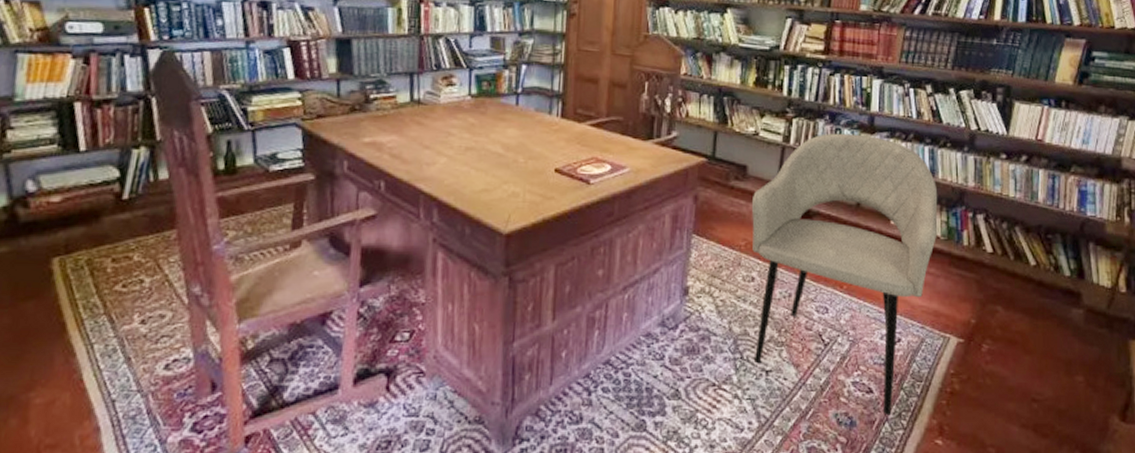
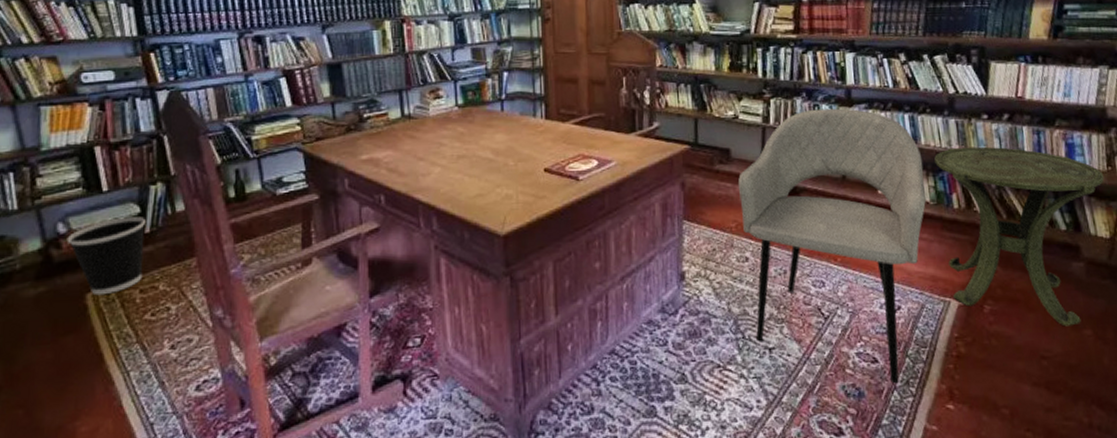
wastebasket: none [35,180,125,261] -> present [66,217,145,296]
side table: none [950,184,1112,372] -> present [934,146,1105,327]

